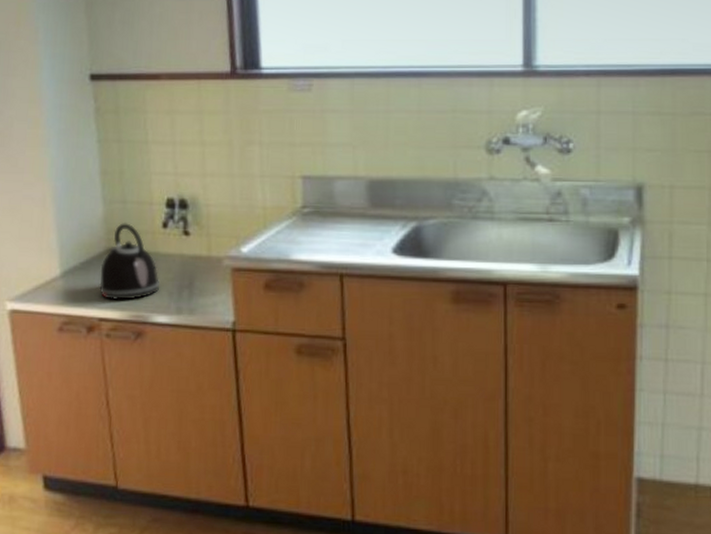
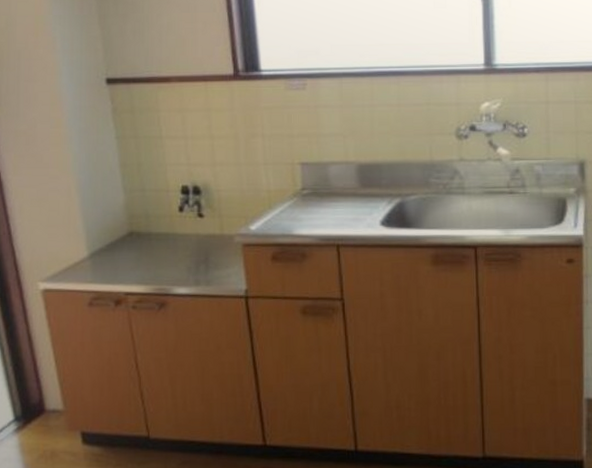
kettle: present [99,223,161,301] -> none [124,208,179,277]

